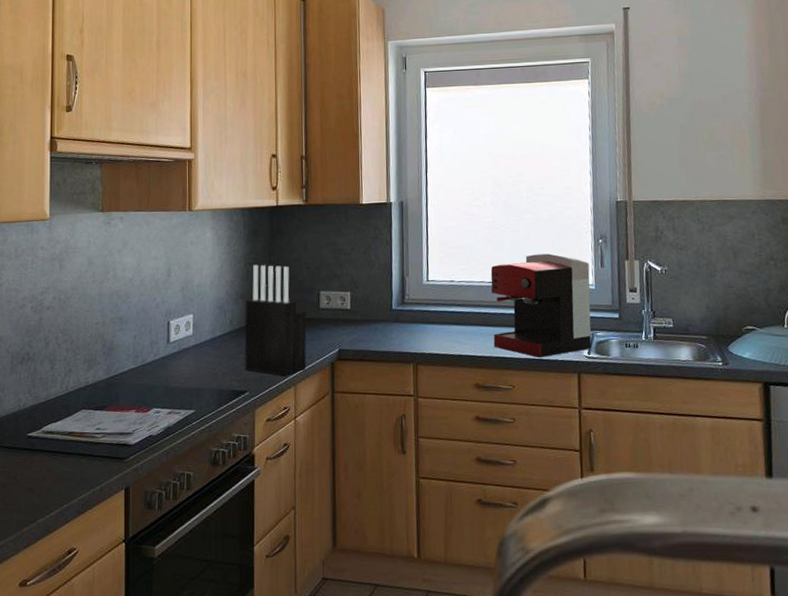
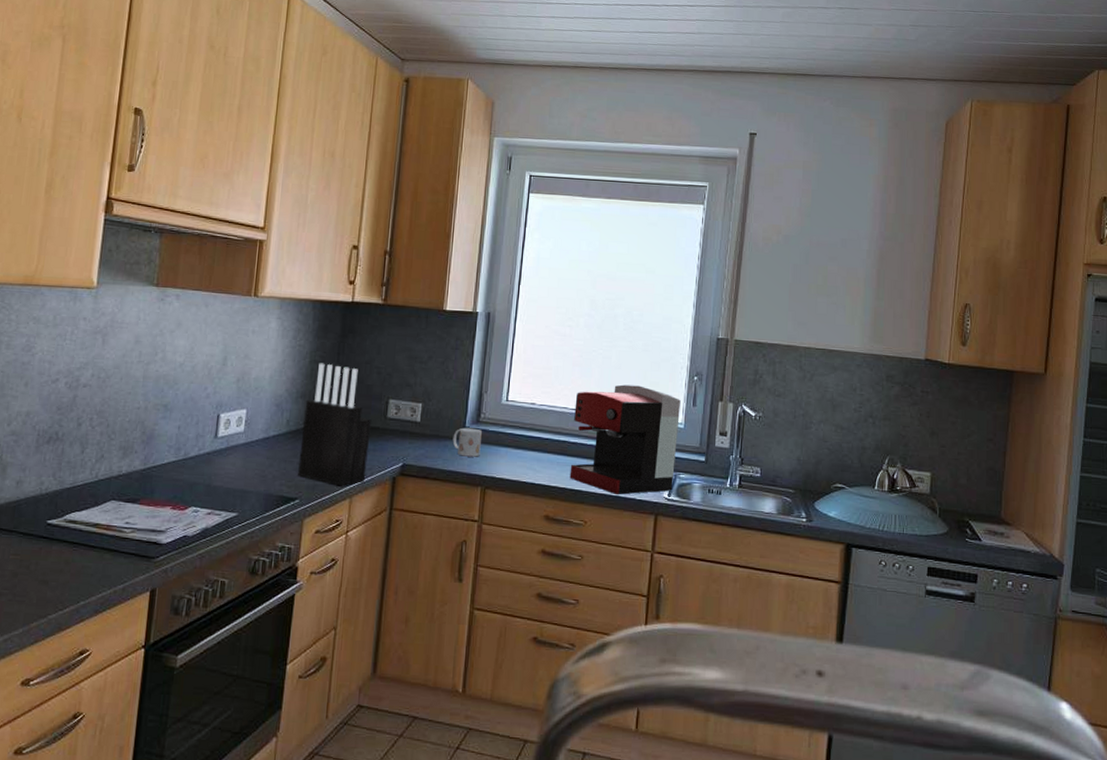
mug: none [382,309,409,337] -> present [452,427,483,457]

